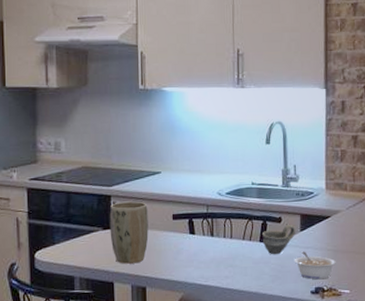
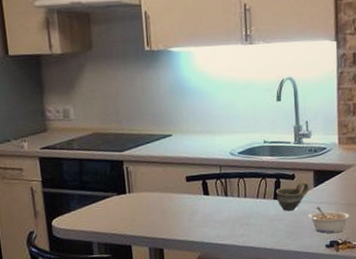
plant pot: present [109,201,149,264] -> none [122,165,163,228]

